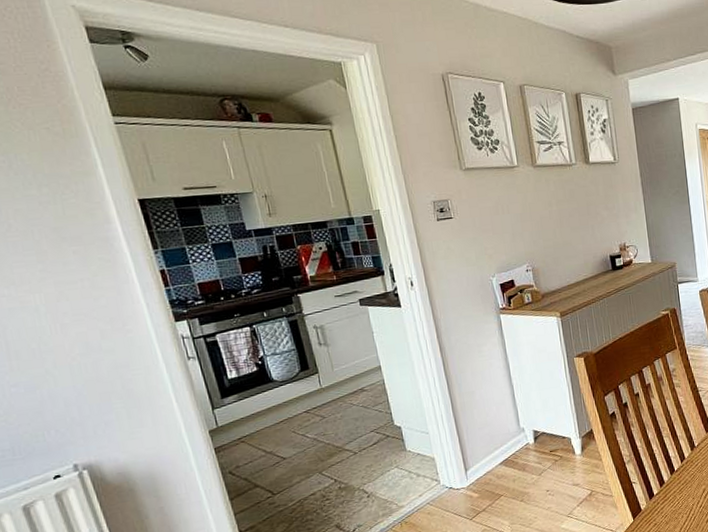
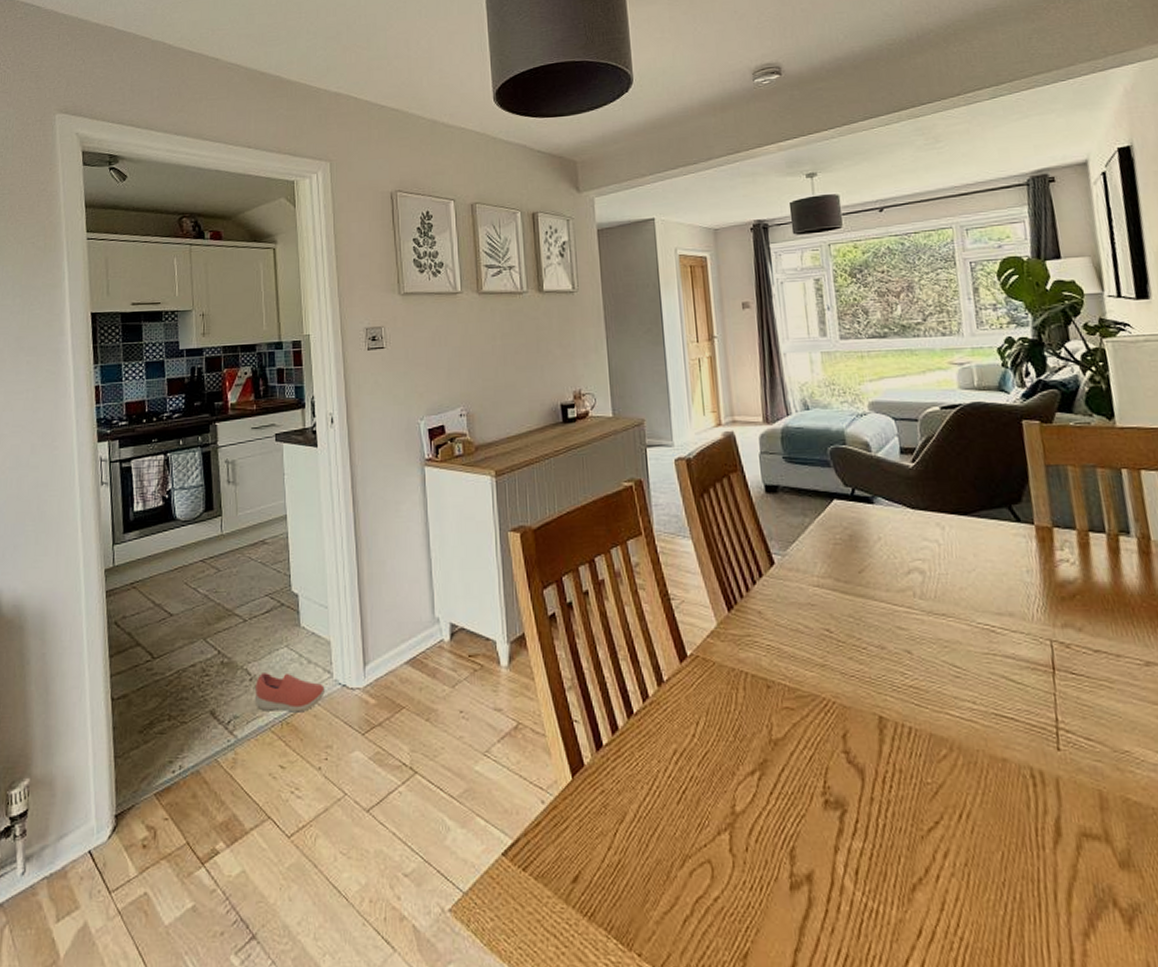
shoe: none [373,486,436,518] -> present [255,672,326,713]

